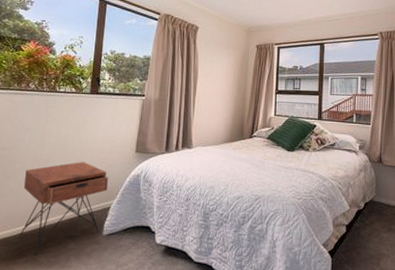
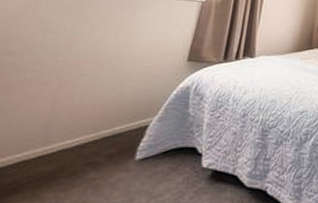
nightstand: present [20,162,108,256] -> none [18,71,150,190]

